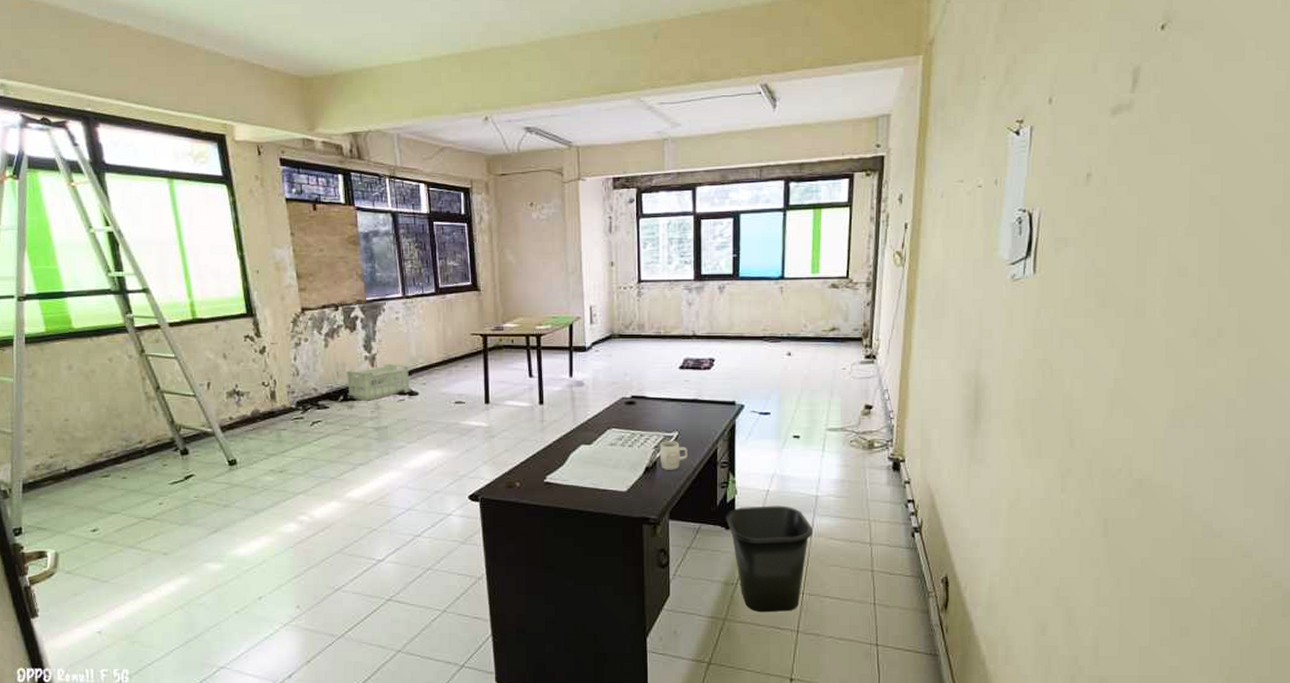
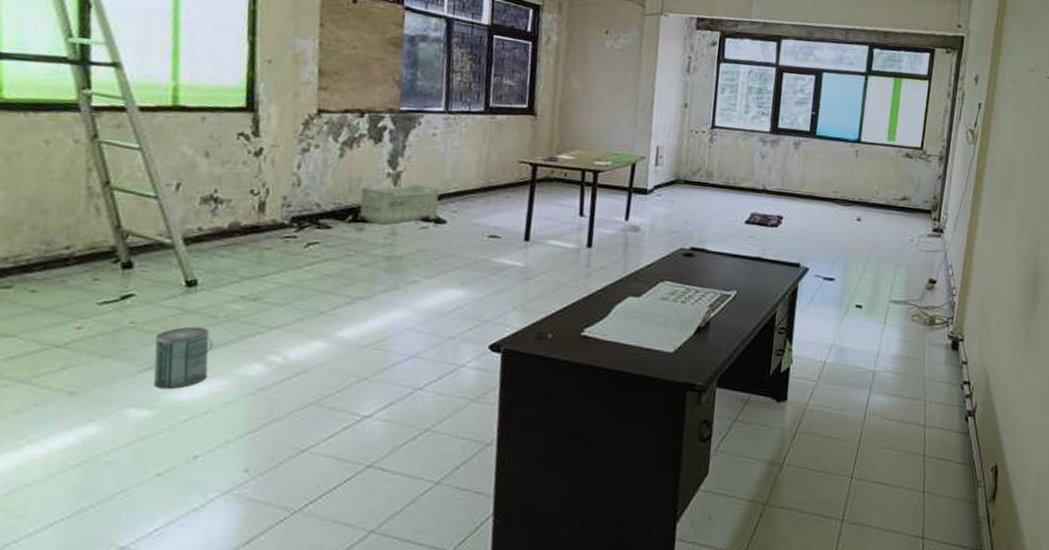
paint can: none [215,497,258,546] -> present [153,326,214,389]
mug: present [659,441,688,470] -> none [713,299,745,333]
waste bin: present [726,506,812,612] -> none [778,378,867,497]

